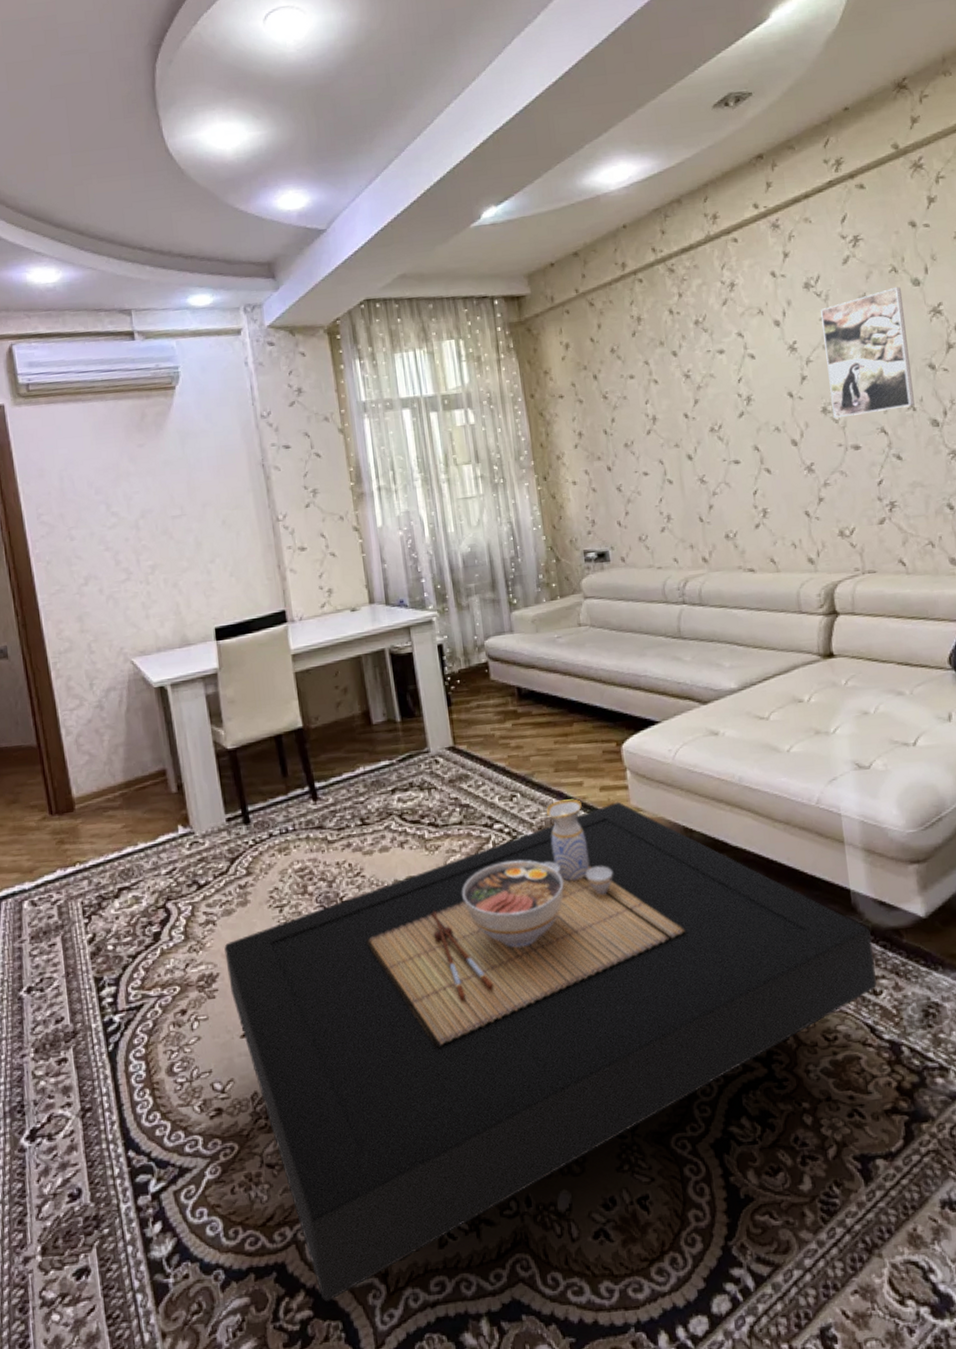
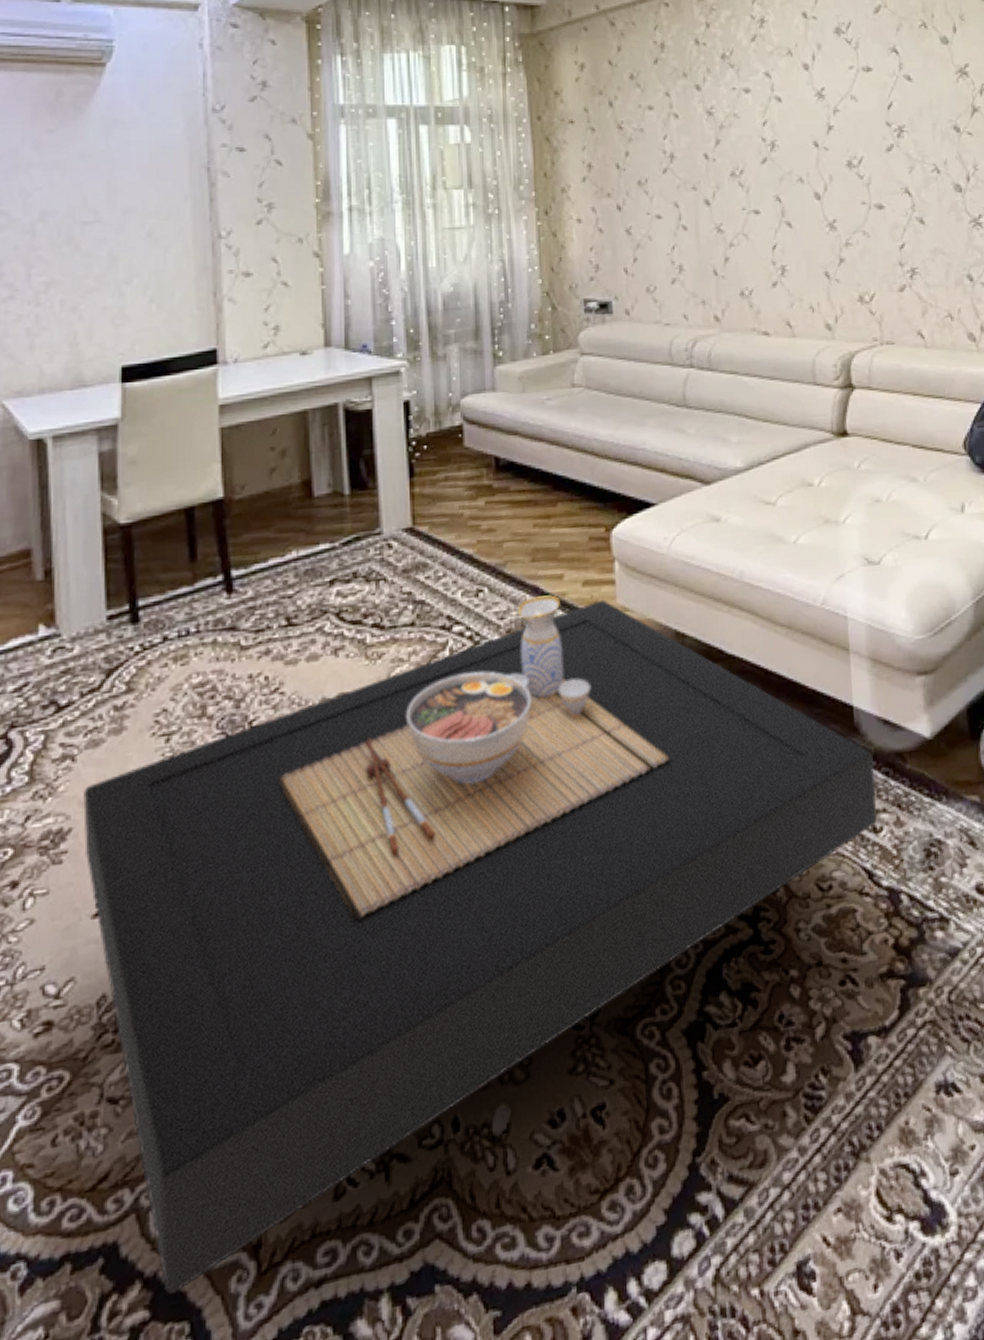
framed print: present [821,286,915,419] -> none [850,43,939,174]

